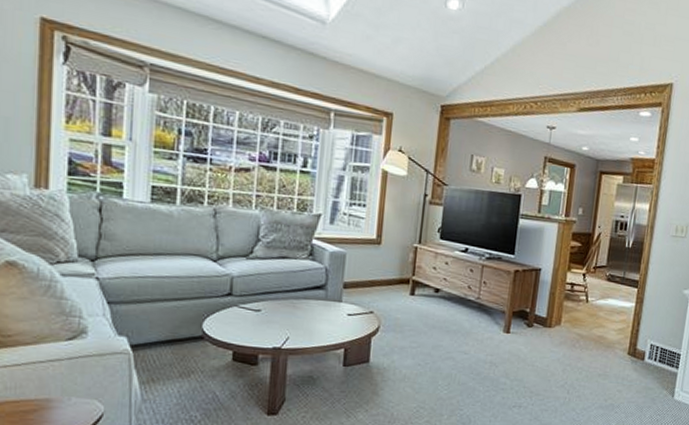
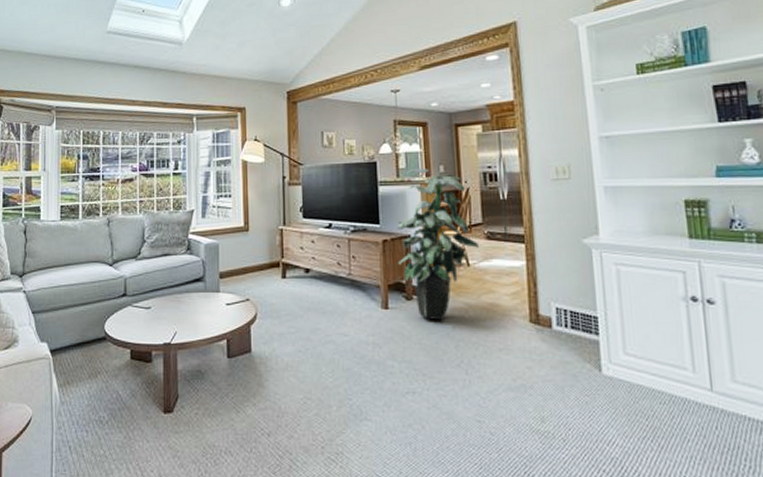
indoor plant: none [526,206,600,348] -> present [397,167,480,321]

